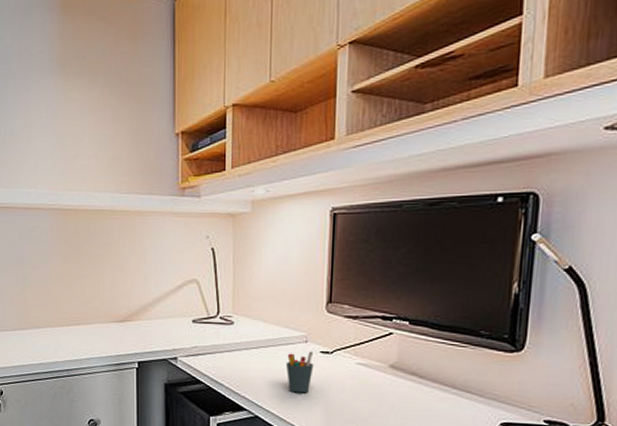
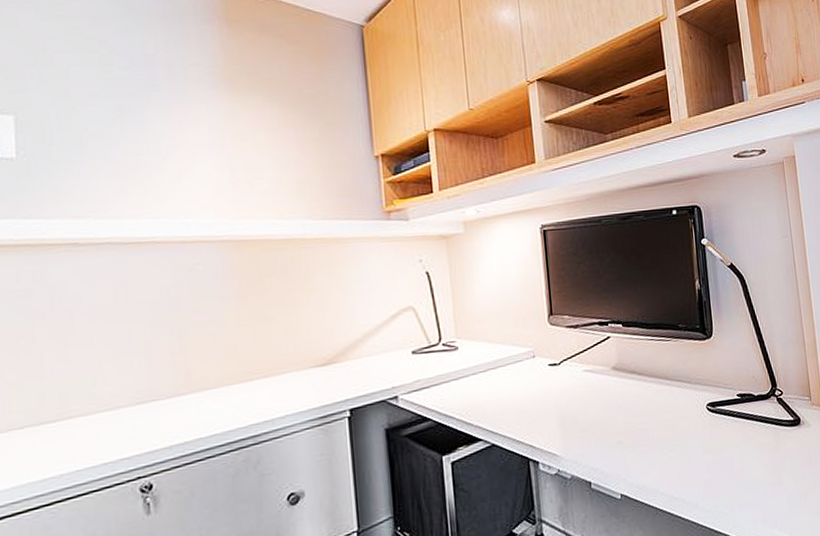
pen holder: present [285,351,314,393] -> none [516,365,545,412]

